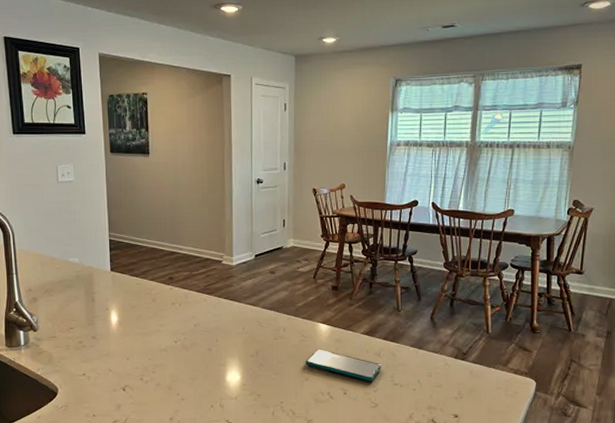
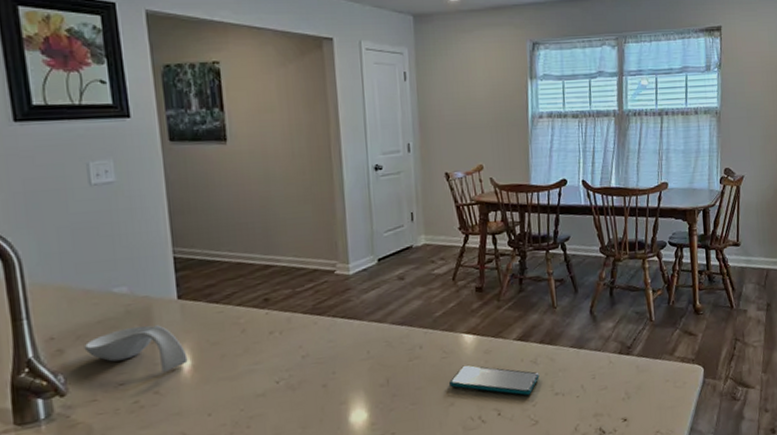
spoon rest: none [49,287,115,323] -> present [83,325,188,372]

